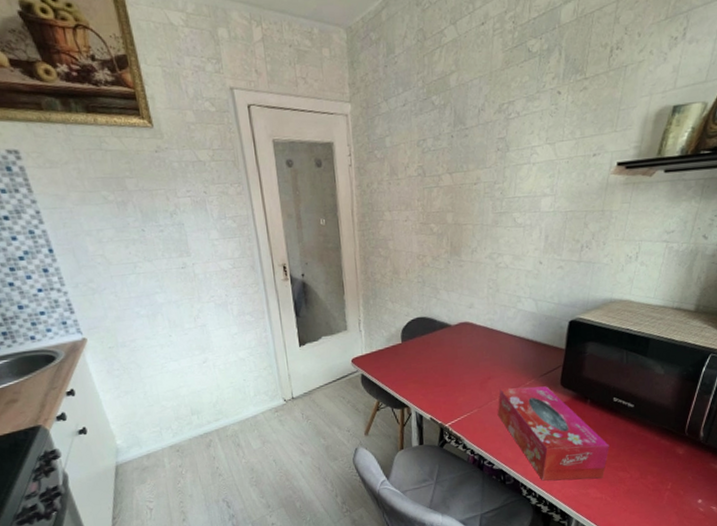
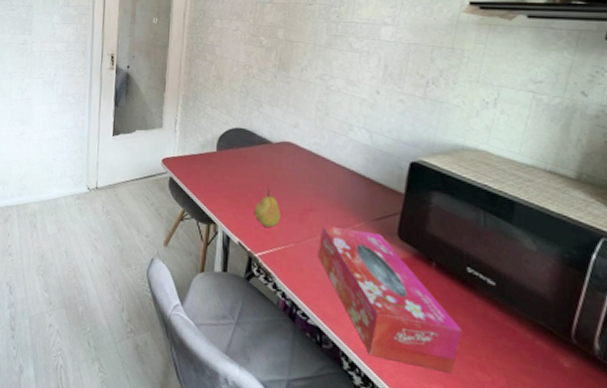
fruit: none [441,365,465,400] -> present [254,186,281,227]

